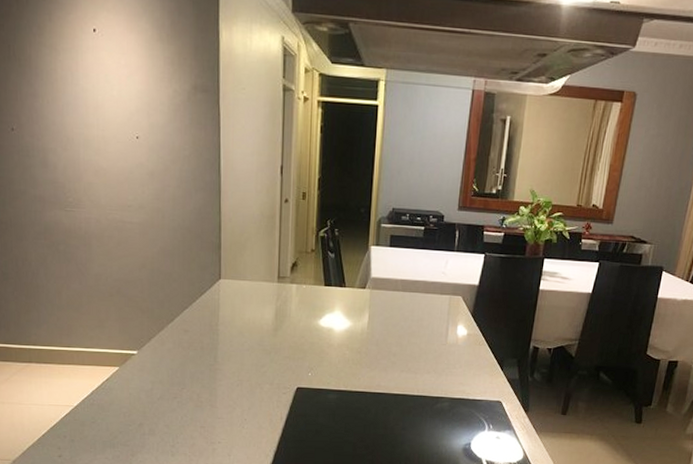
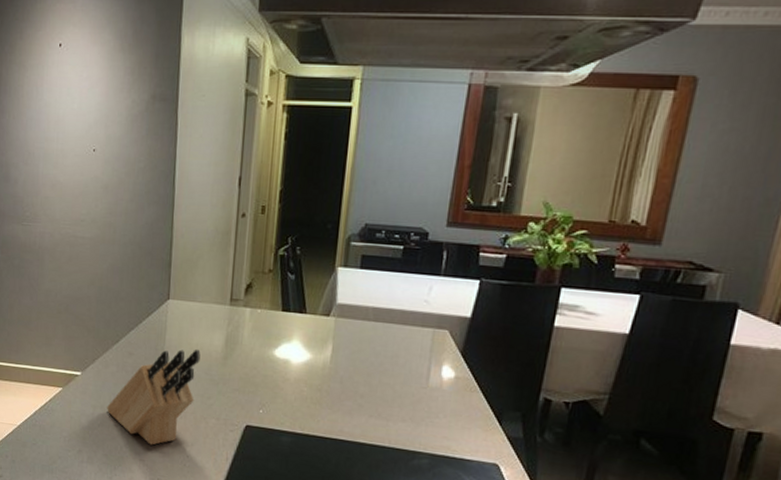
knife block: none [166,323,253,413] -> present [107,349,200,445]

